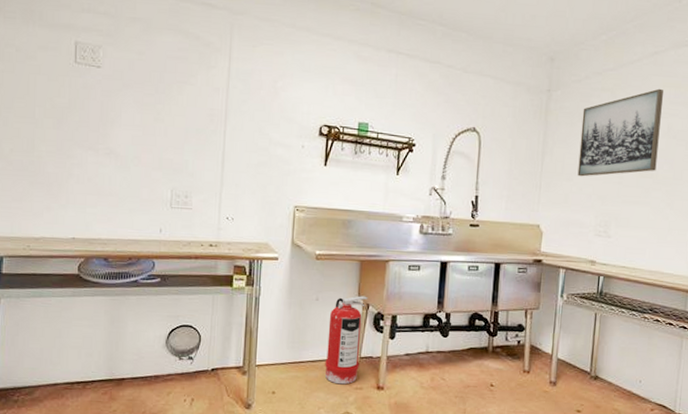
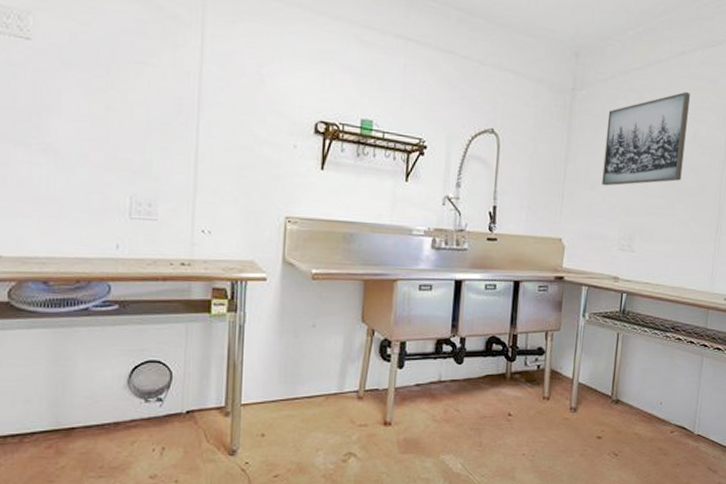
fire extinguisher: present [325,296,368,385] -> none [323,320,373,422]

